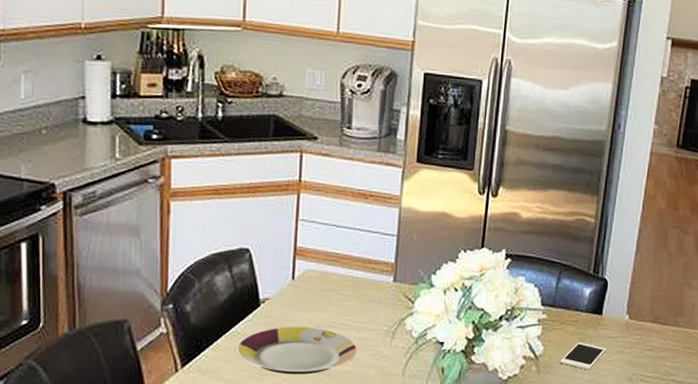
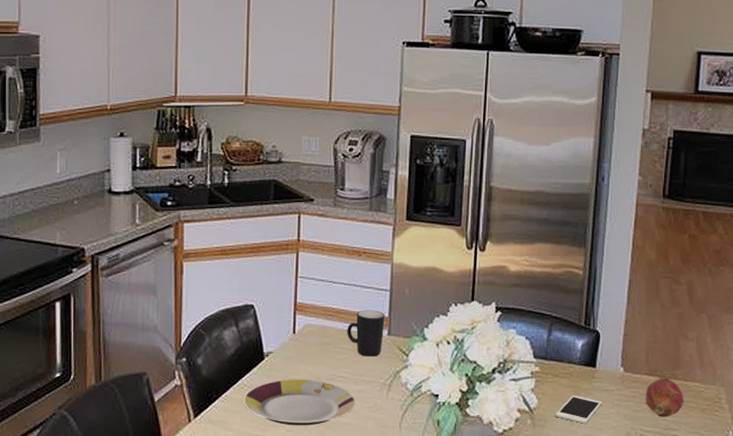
mug: none [350,255,391,304] -> present [347,310,385,357]
fruit: none [647,325,685,363] -> present [645,378,684,418]

